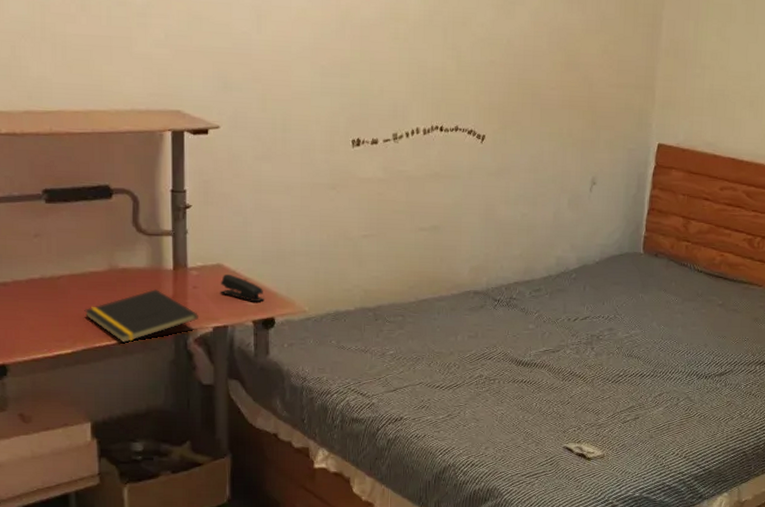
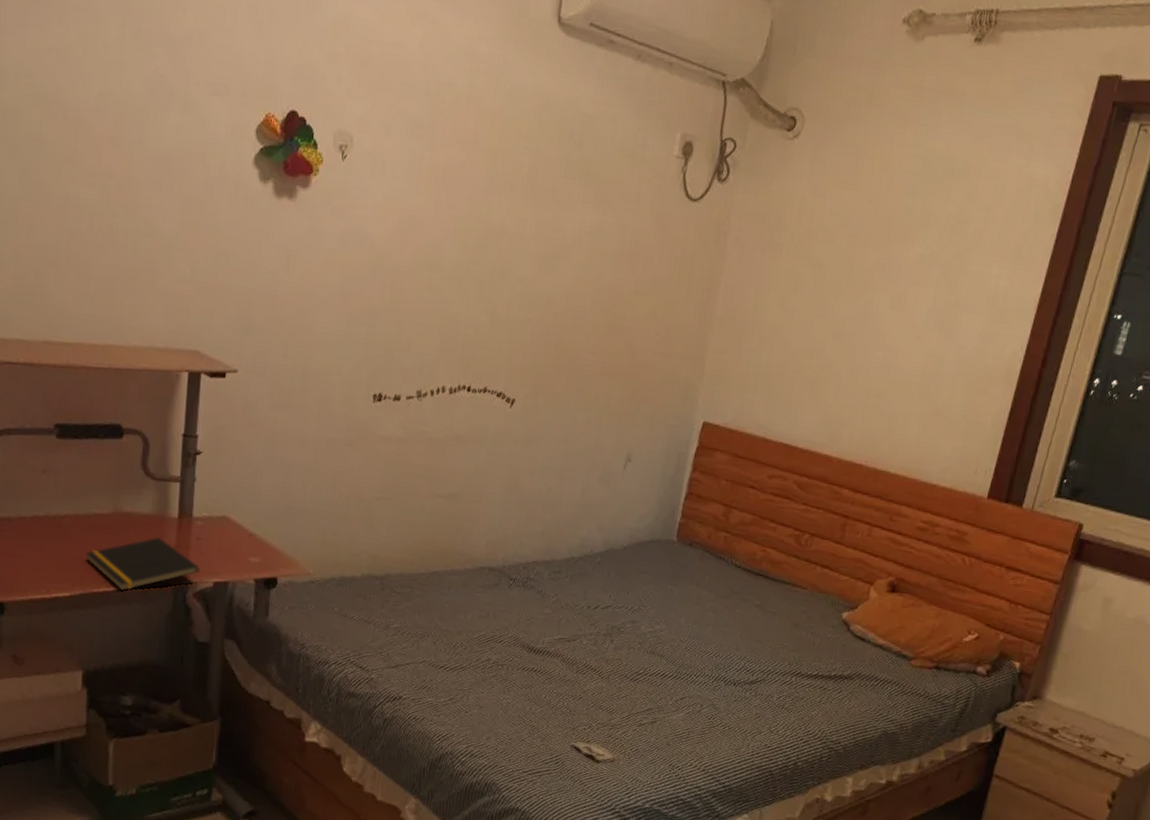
stapler: present [220,273,264,301] -> none [223,527,268,559]

